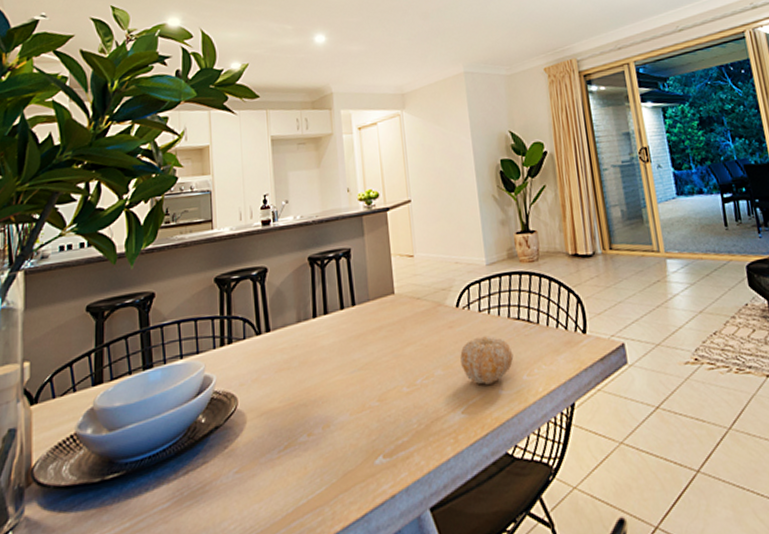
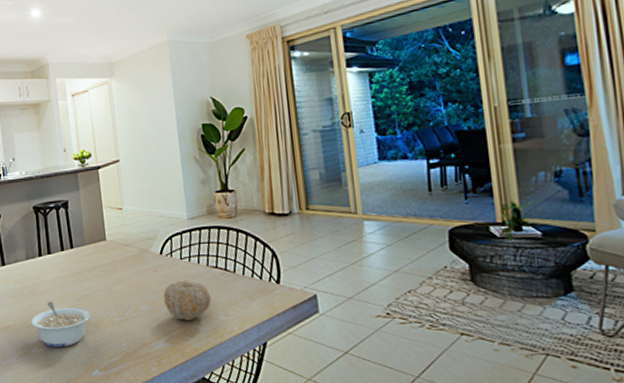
legume: none [299,373,374,432] -> present [31,301,90,347]

